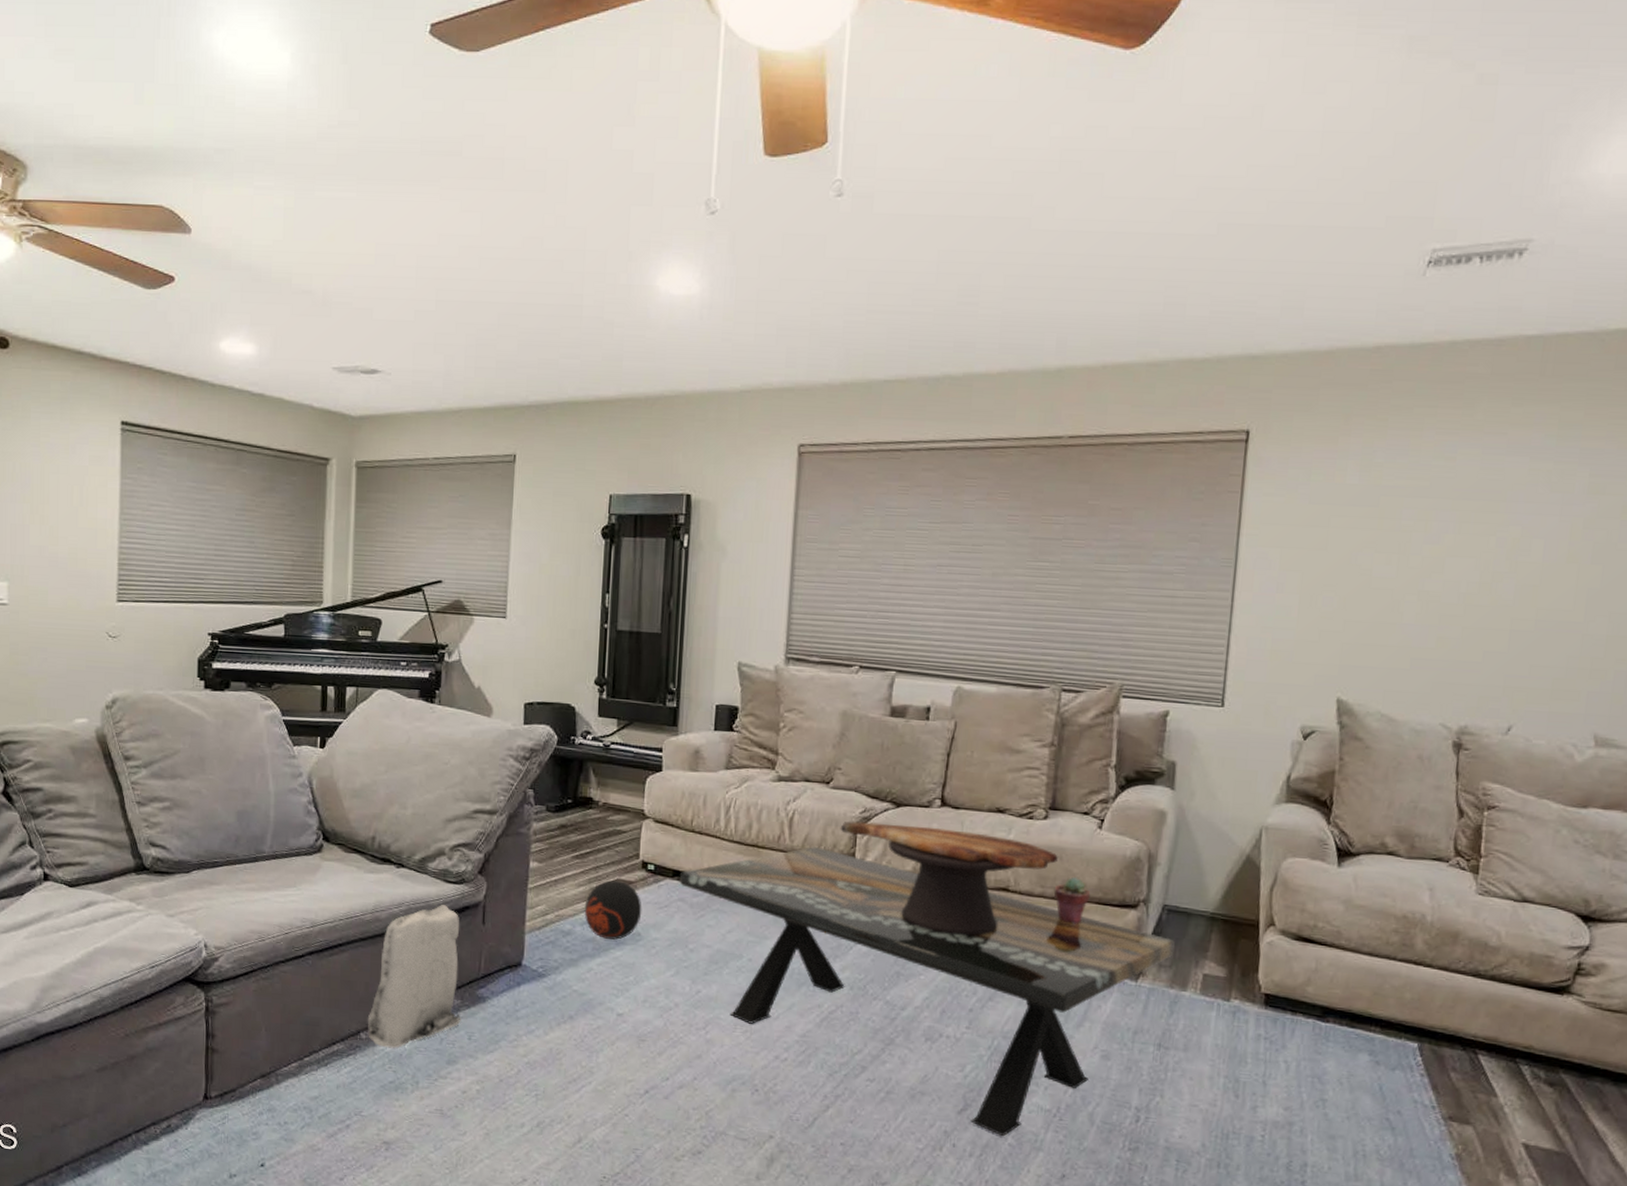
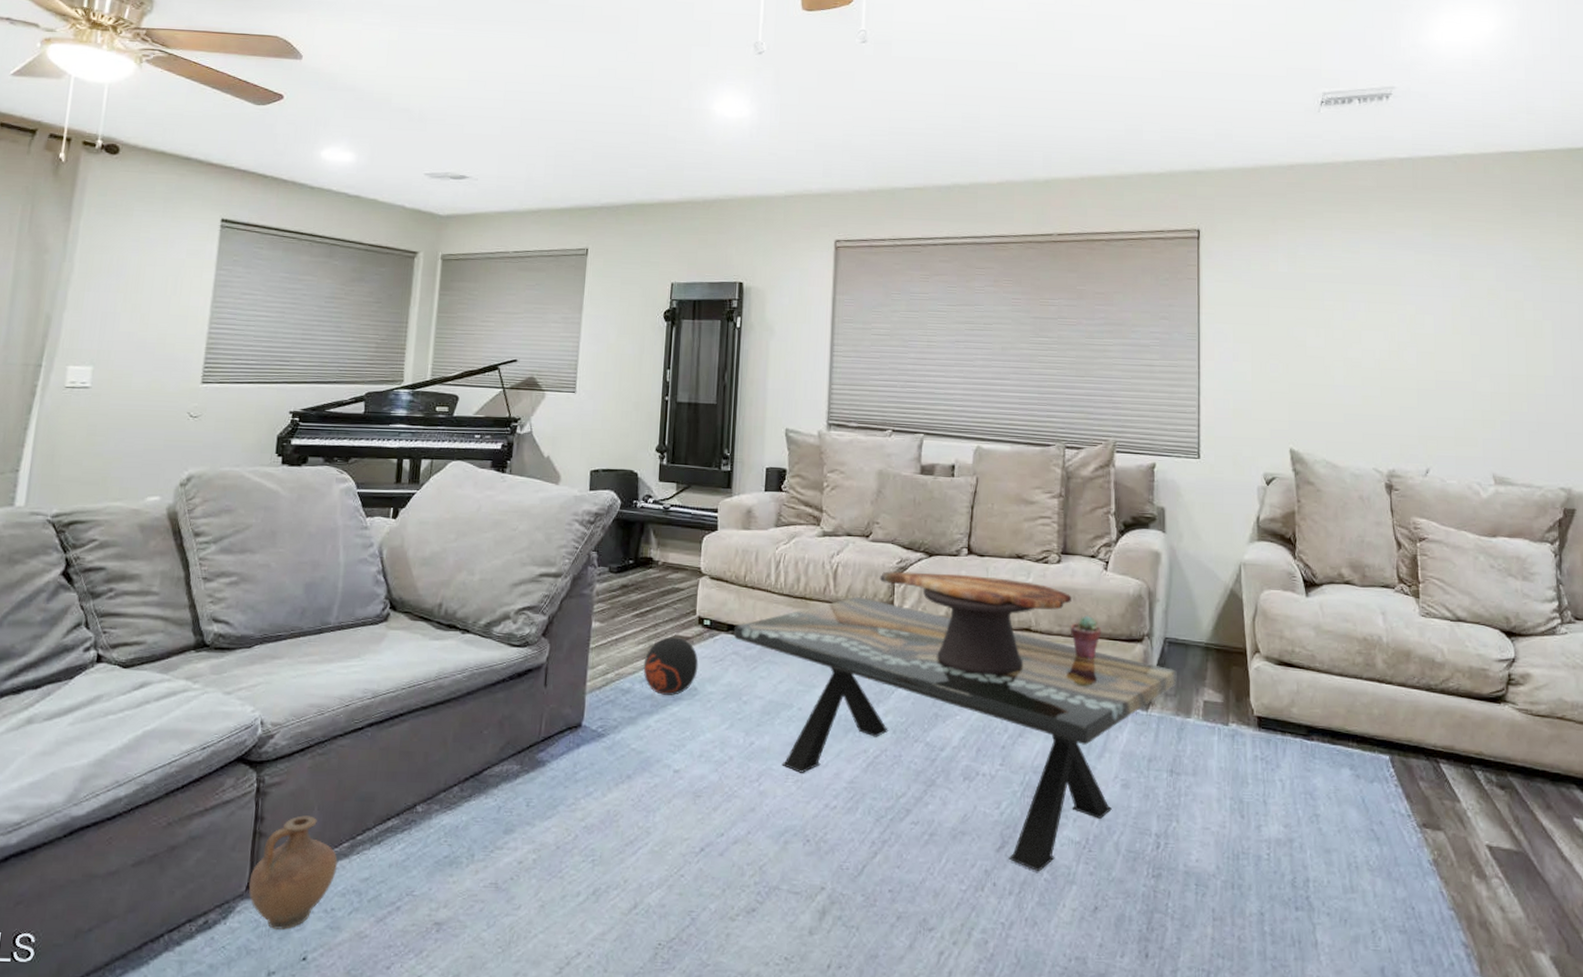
ceramic jug: none [205,1035,287,1138] -> present [248,815,338,931]
bag: present [367,905,461,1049] -> none [424,669,522,821]

